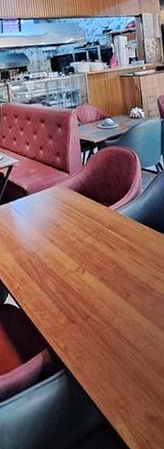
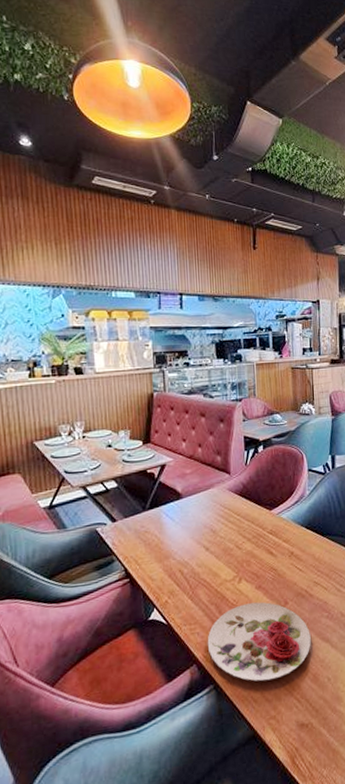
plate: none [56,293,155,370] -> present [207,602,311,682]

